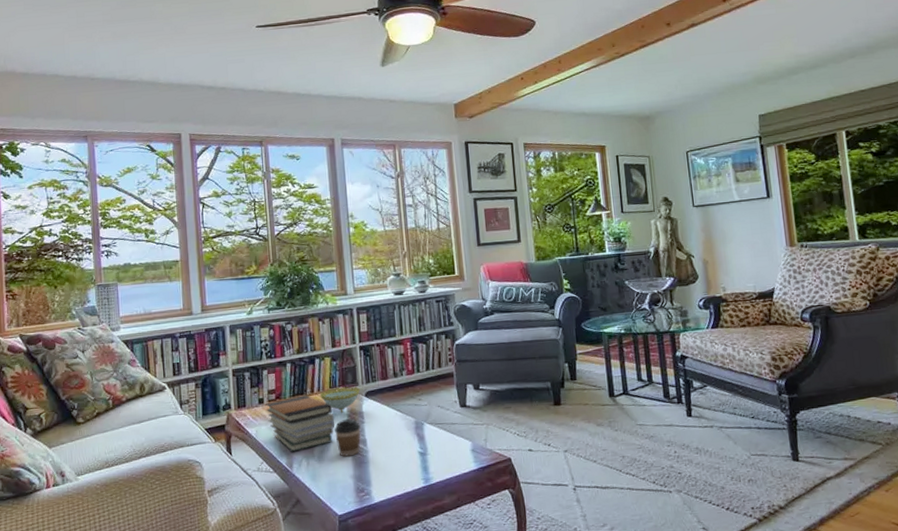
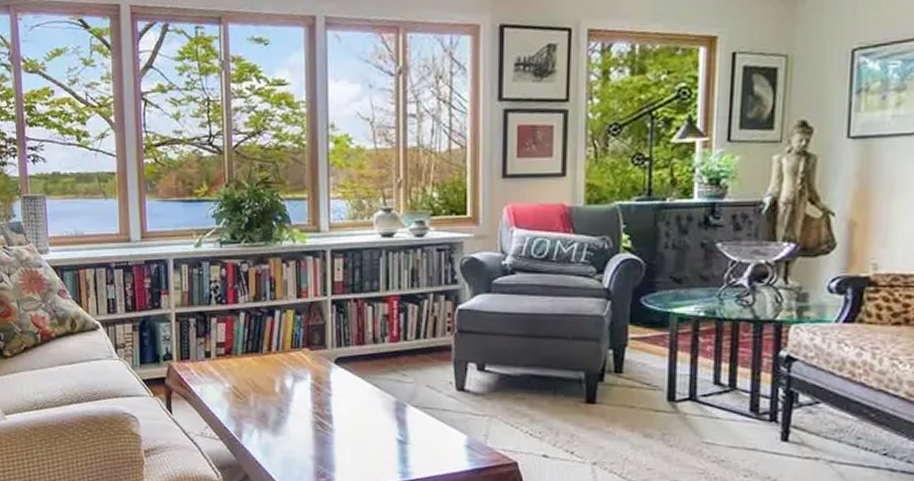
book stack: present [266,395,334,452] -> none [213,353,294,419]
decorative bowl: present [320,386,360,413] -> none [279,347,329,380]
coffee cup: present [334,418,361,457] -> none [294,387,326,434]

